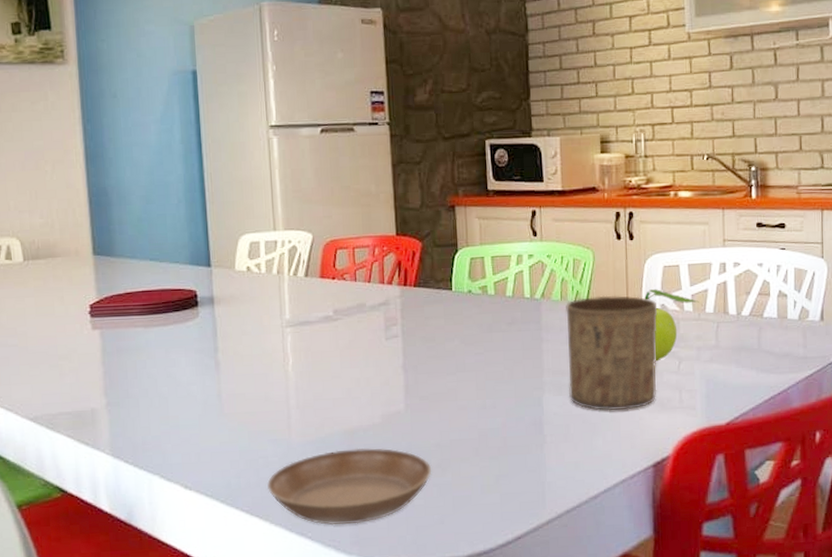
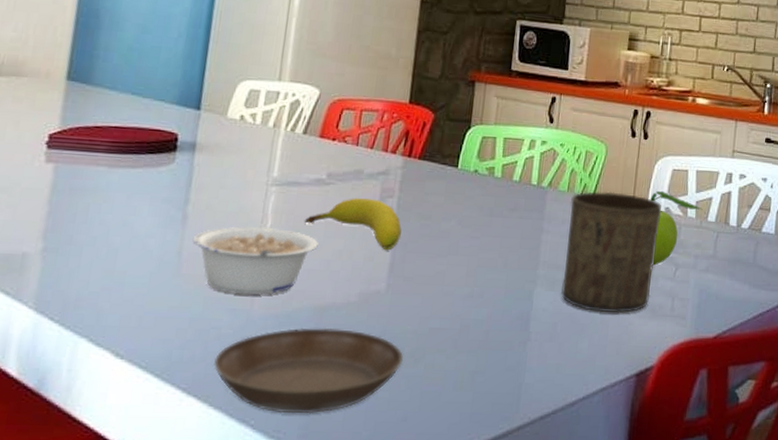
legume: none [228,364,337,426] -> present [192,226,318,295]
fruit: none [320,329,410,375] -> present [304,198,402,251]

